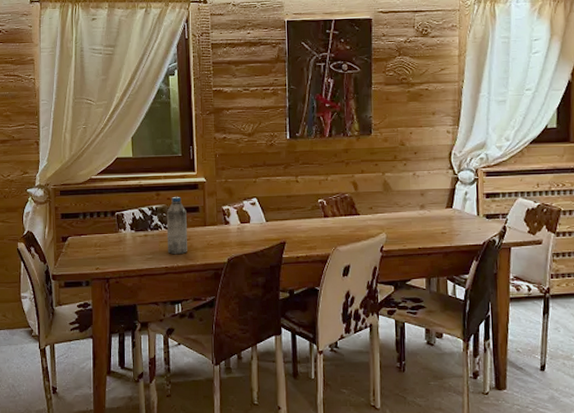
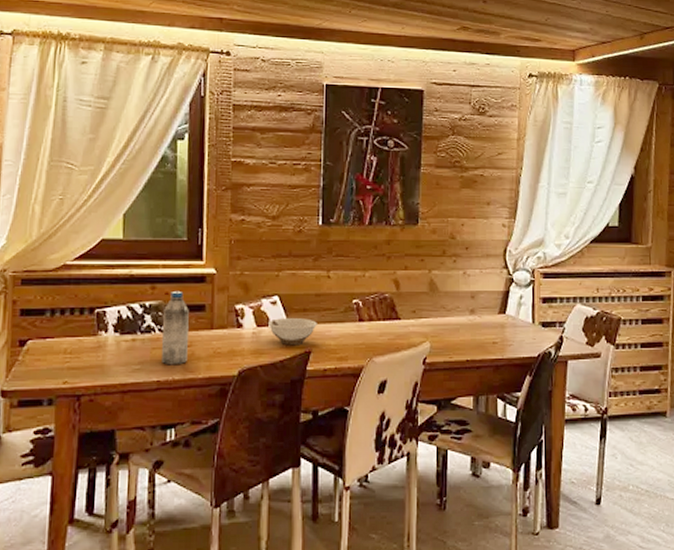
bowl: none [250,216,290,238] -> present [269,318,317,346]

